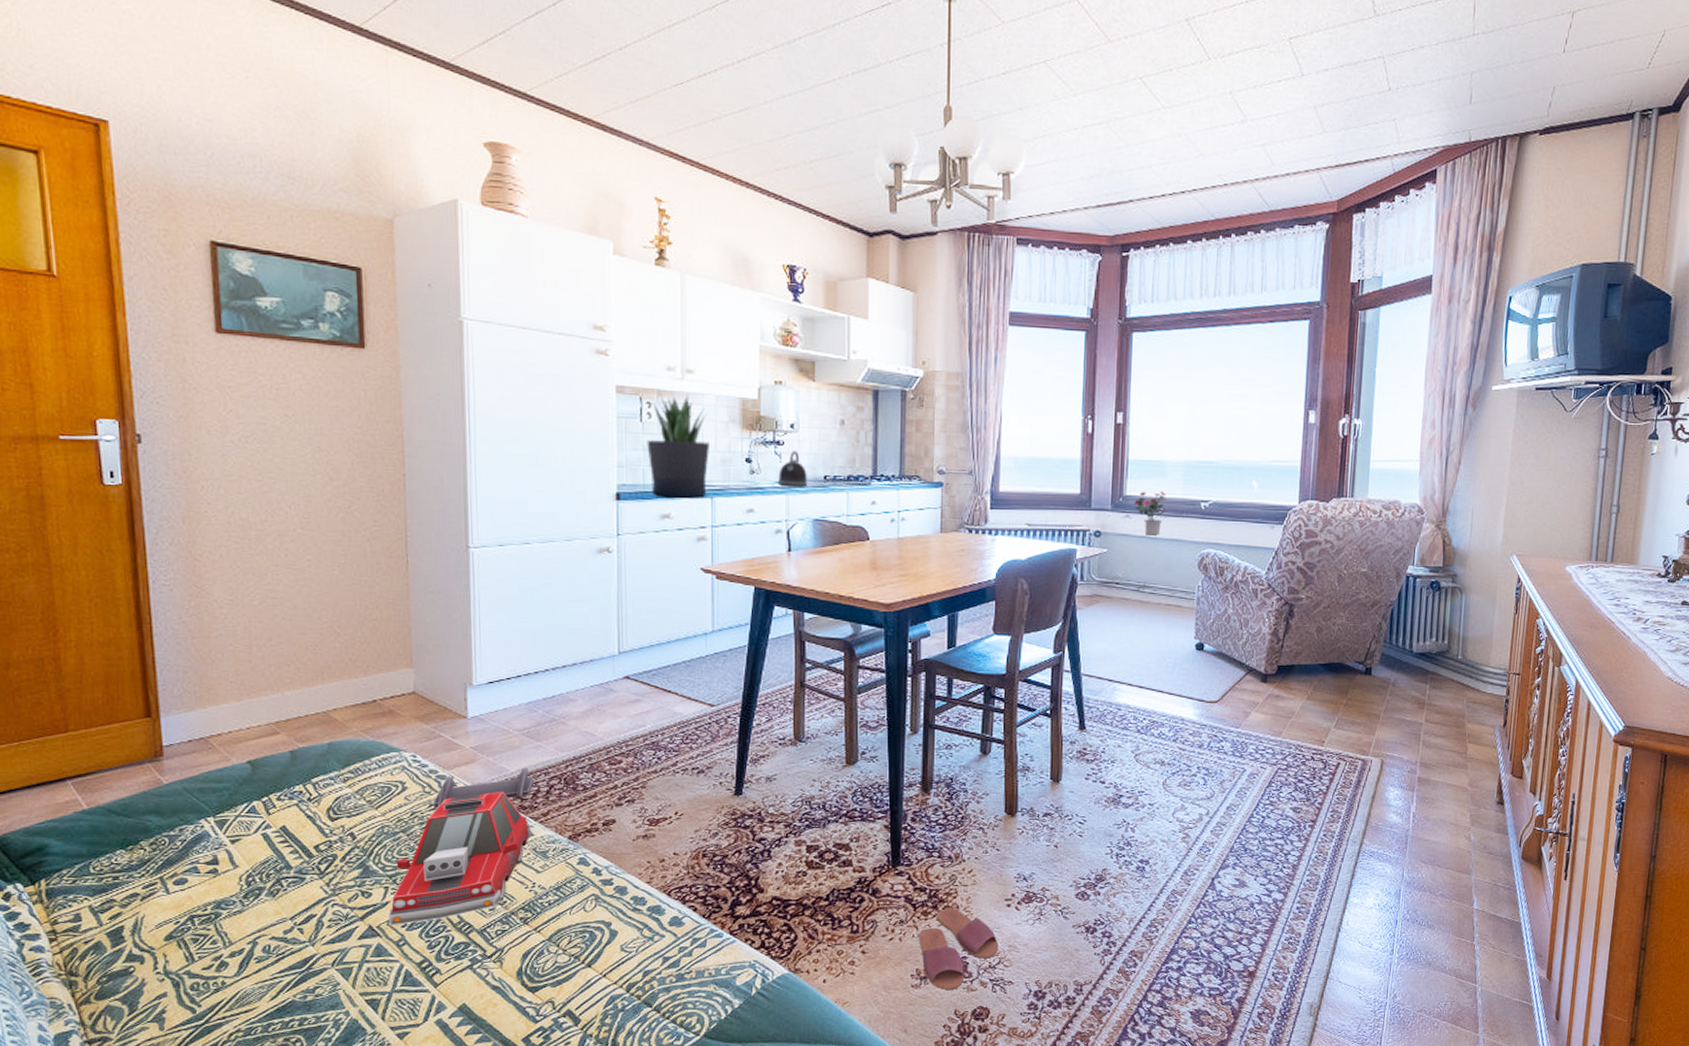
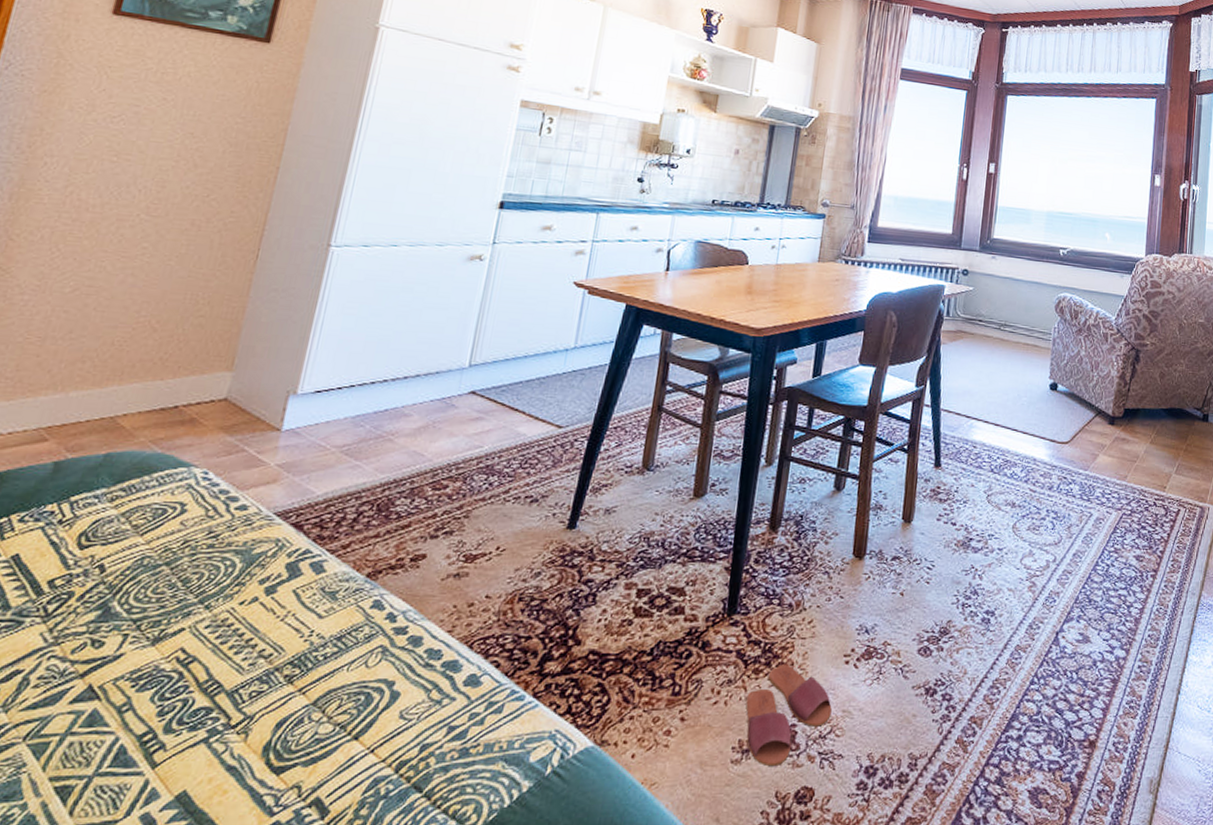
toy car: present [389,767,535,926] -> none [115,489,343,686]
planter: present [647,390,709,498] -> none [537,108,608,213]
kettle: present [778,450,808,487] -> none [666,174,696,209]
potted flower: present [1134,491,1167,535] -> none [1000,236,1030,277]

